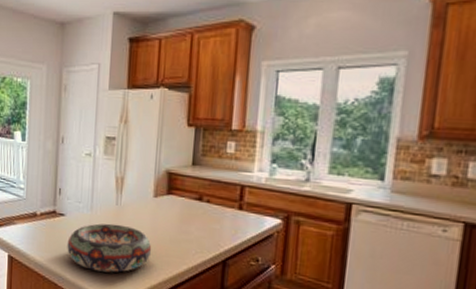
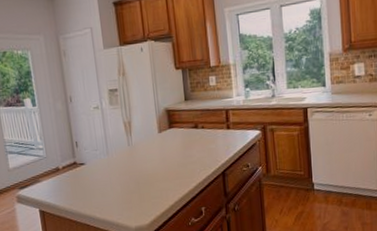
decorative bowl: present [67,223,152,273] -> none [91,161,165,206]

